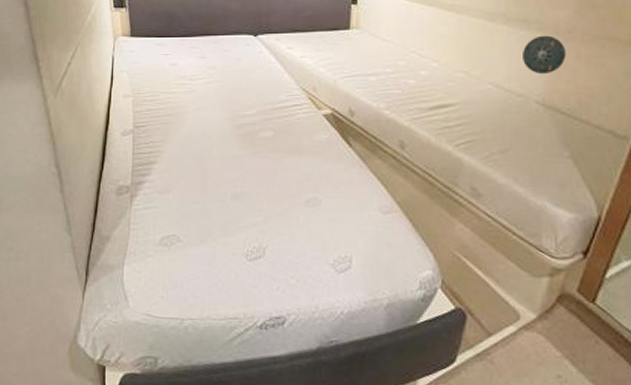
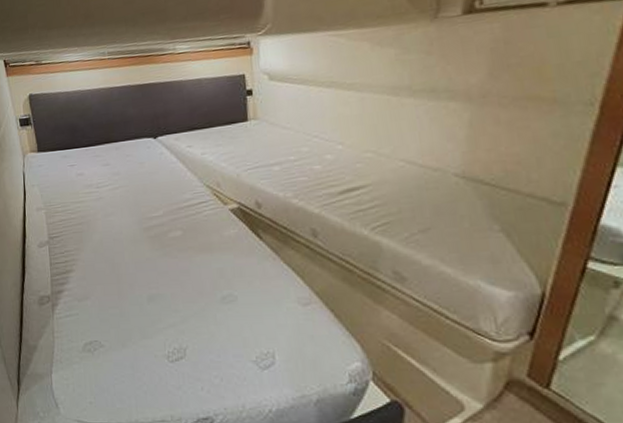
compass: present [523,35,566,75] -> none [433,103,483,146]

